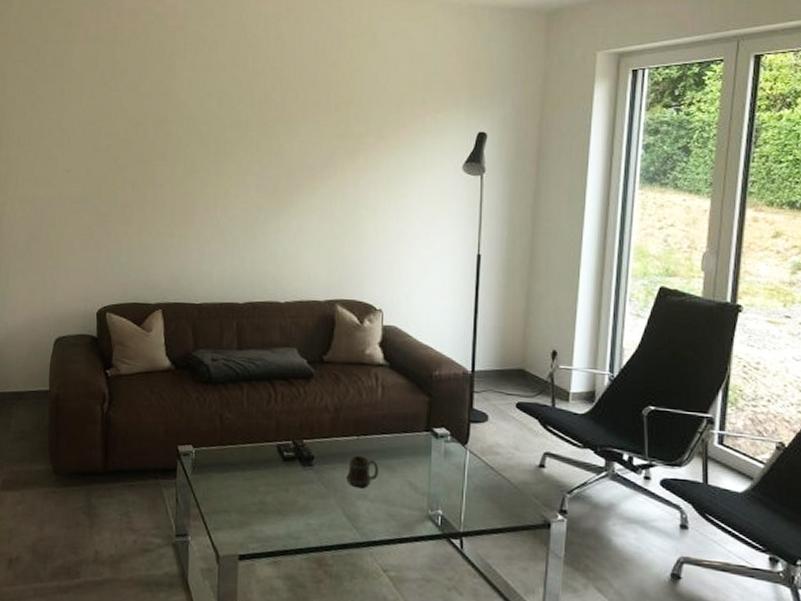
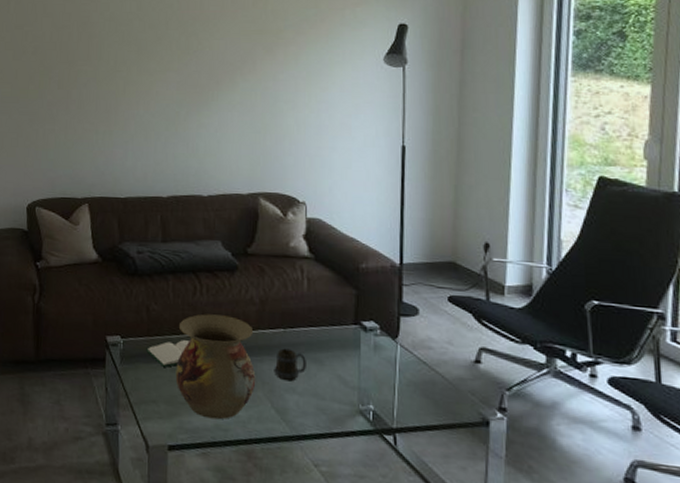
hardback book: none [219,449,264,476] -> present [146,340,190,367]
vase: none [248,422,329,528] -> present [175,314,256,420]

